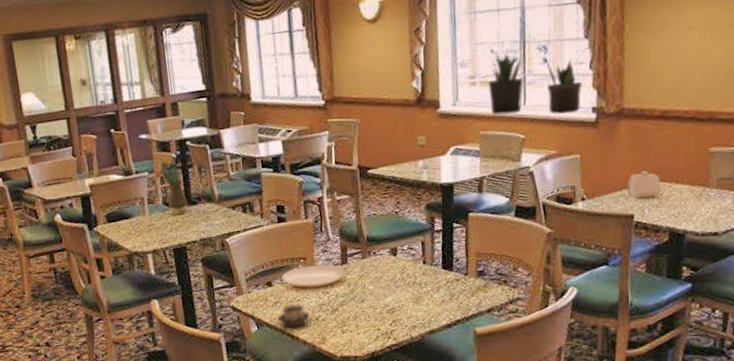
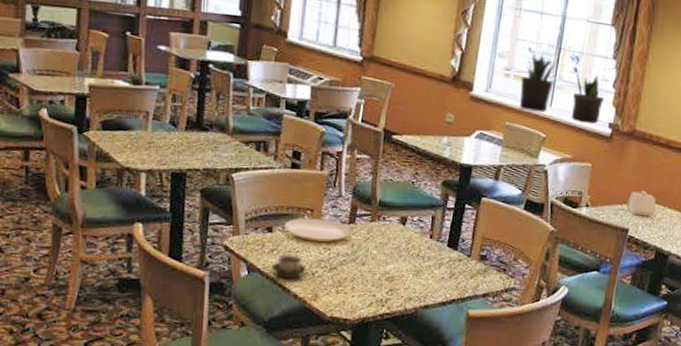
vase: present [160,159,188,216] -> none [174,78,198,139]

